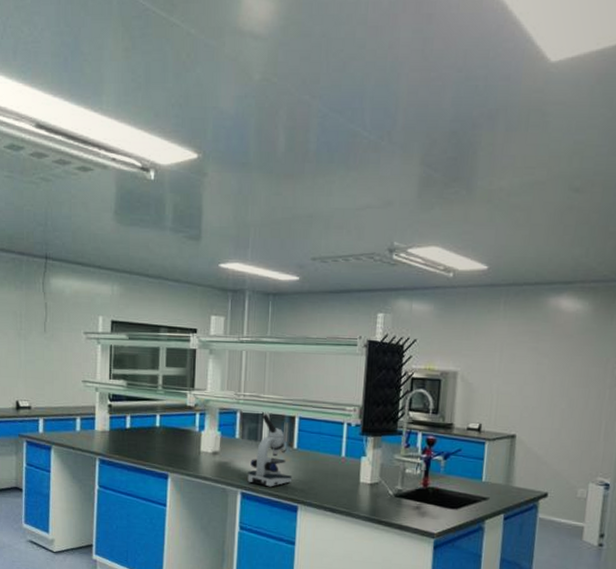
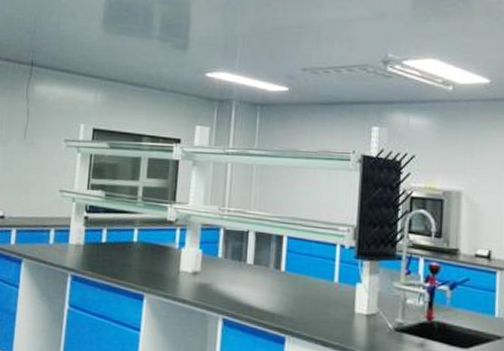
microscope: present [247,414,293,487] -> none [230,231,280,314]

